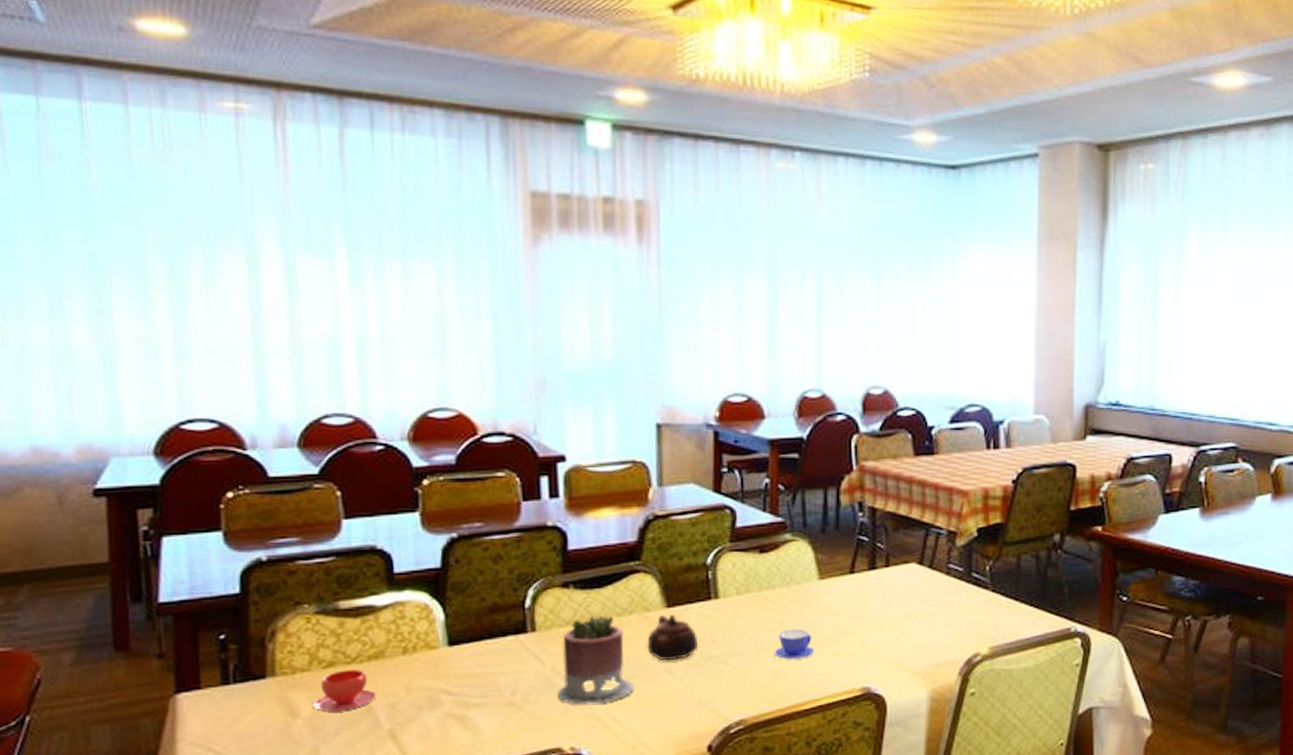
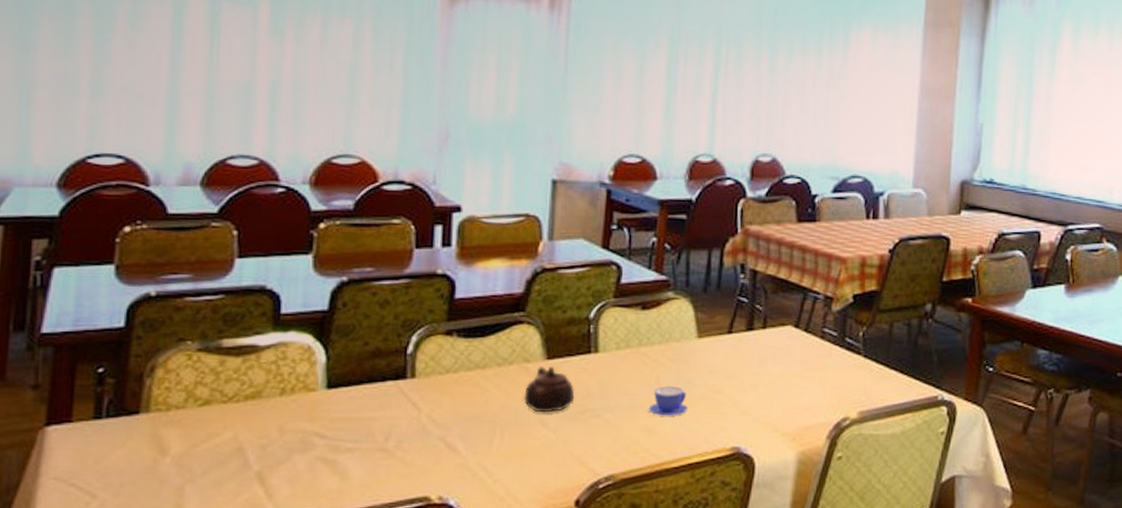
teacup: present [312,670,376,711] -> none [182,409,249,450]
succulent planter: present [557,616,635,705] -> none [430,365,509,453]

